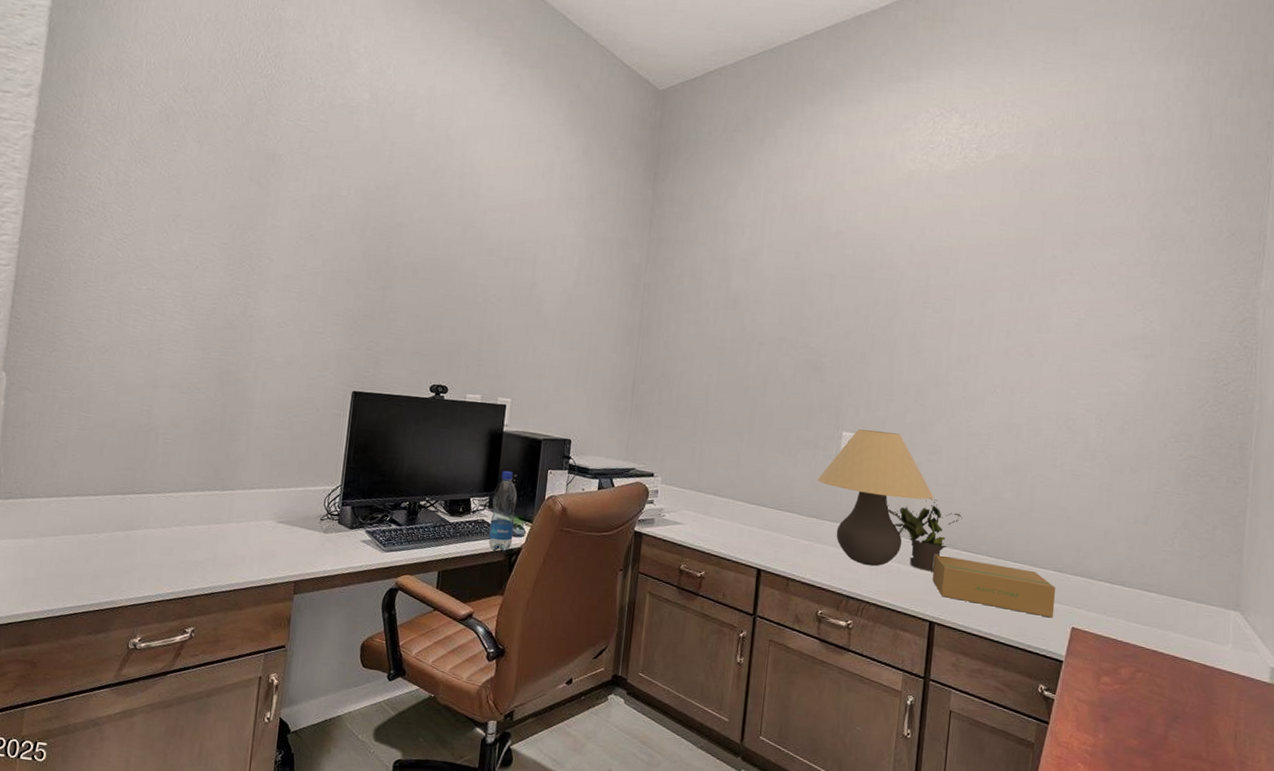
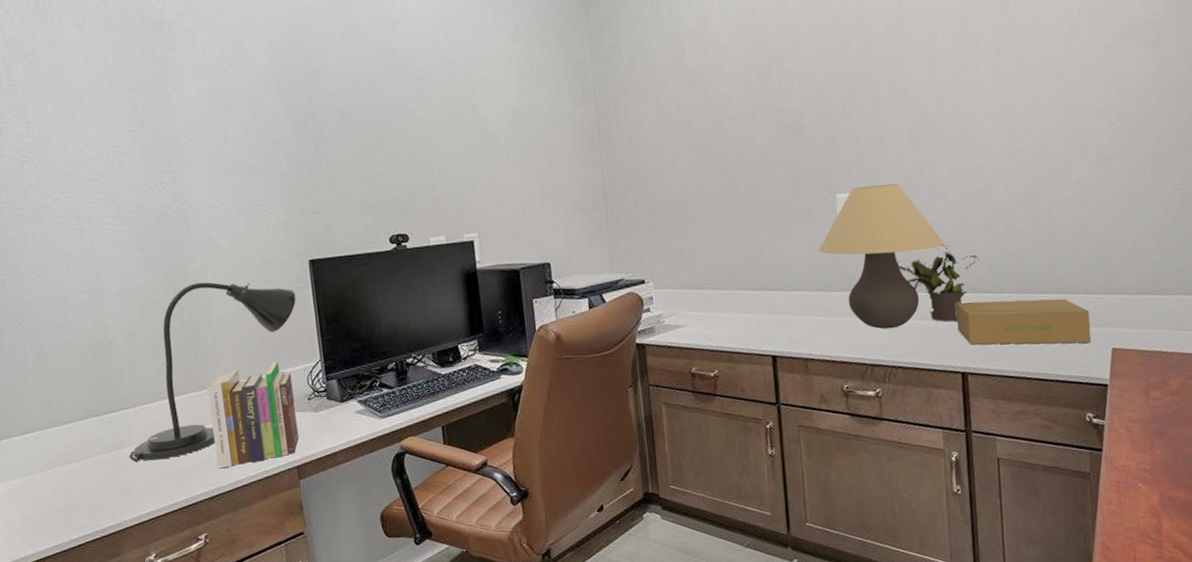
desk lamp: none [140,390,333,549] -> present [129,282,296,462]
books: none [220,478,311,570] -> present [207,361,299,469]
bottle: present [488,470,518,552] -> none [480,309,512,394]

